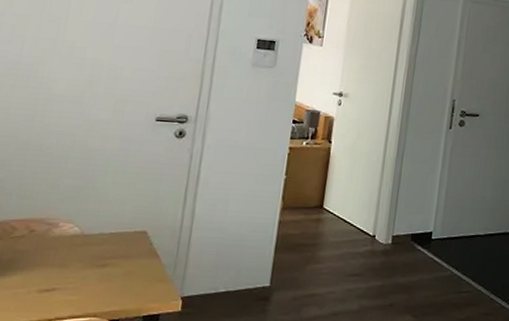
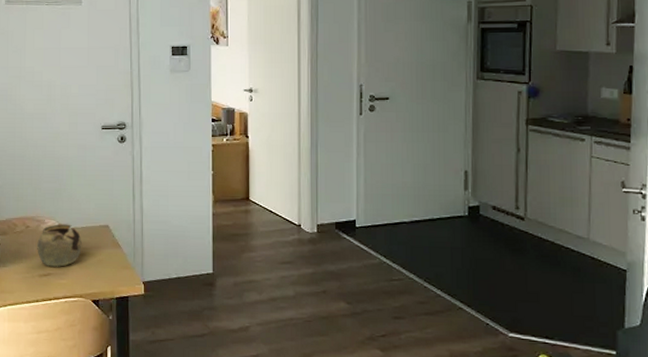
teapot: none [41,227,108,280] -> present [37,223,82,267]

